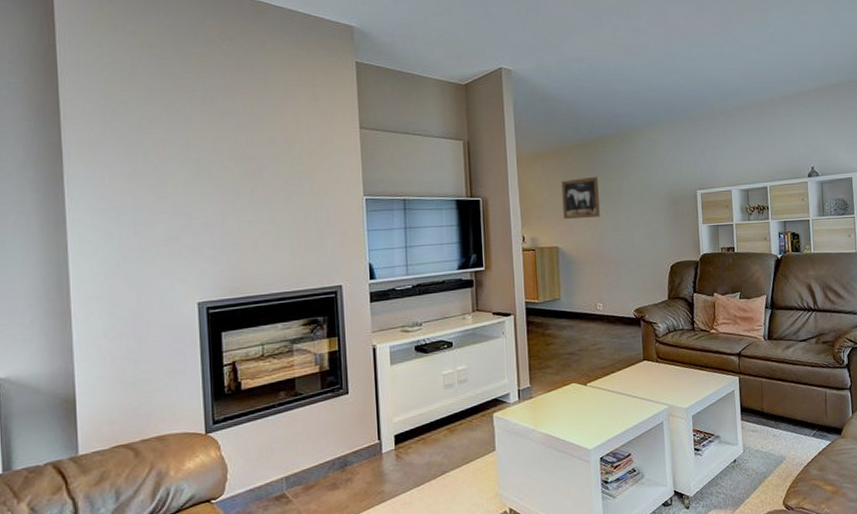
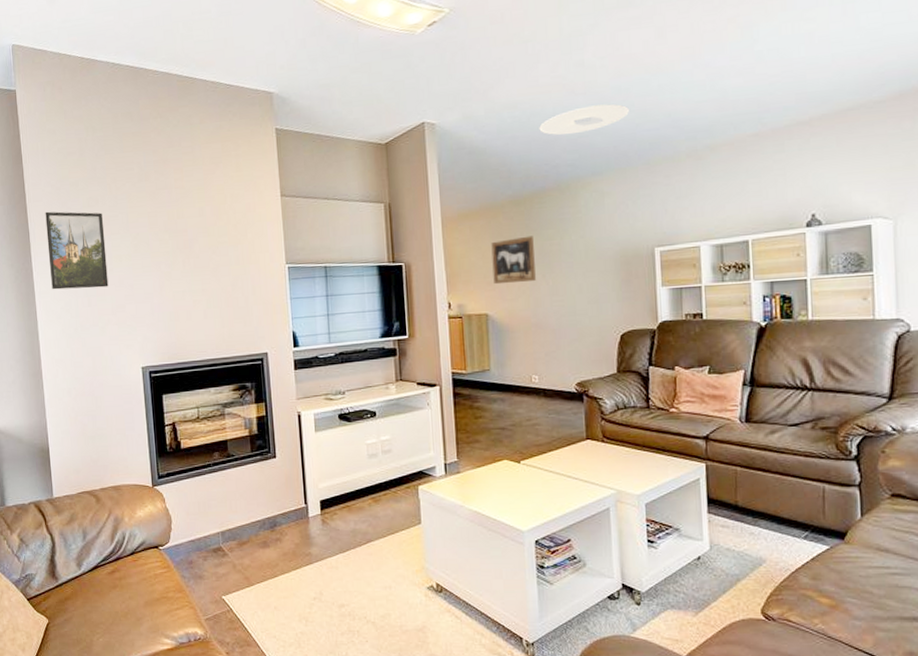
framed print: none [84,130,161,218] -> present [45,211,109,290]
ceiling light: none [602,65,675,89] -> present [539,103,629,136]

